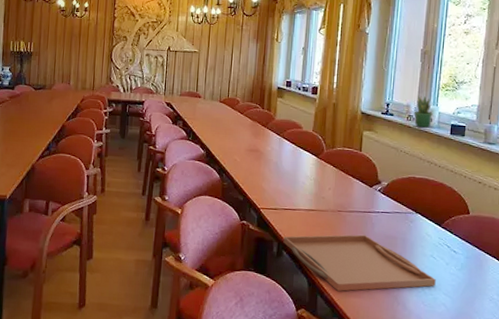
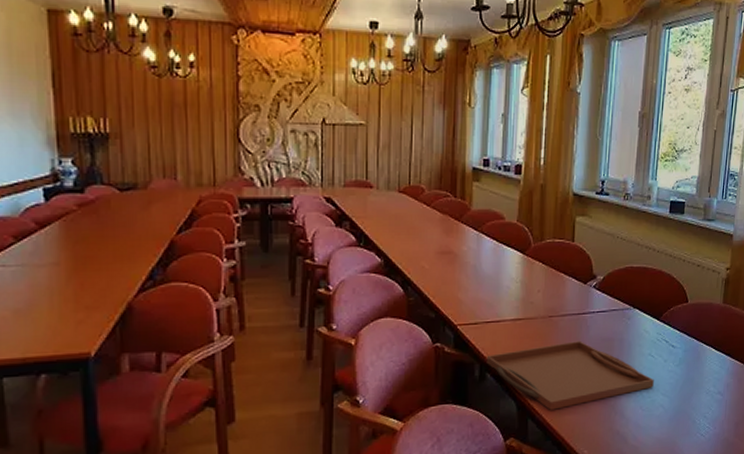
planter: present [413,95,433,128] -> none [631,168,651,207]

